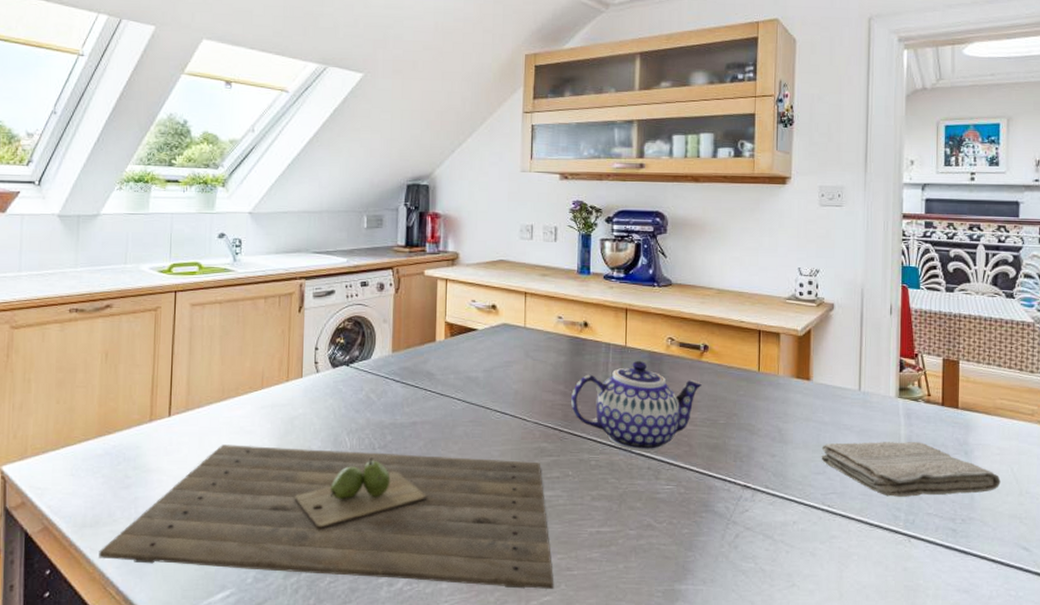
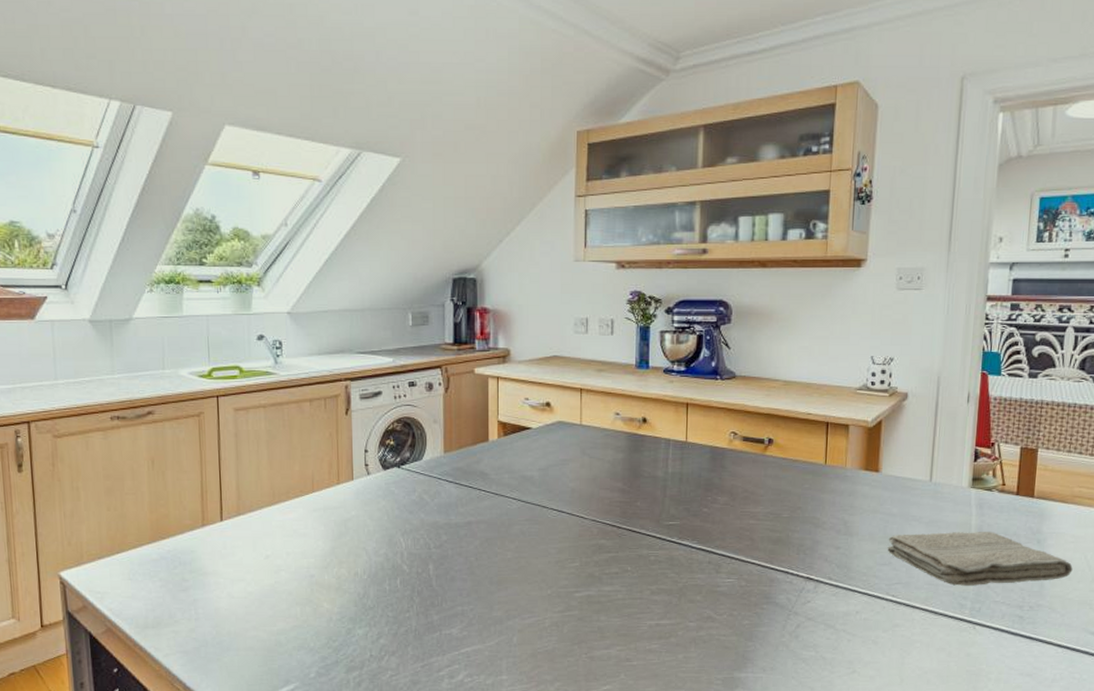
cutting board: present [99,444,554,590] -> none [163,547,614,680]
teapot: present [571,360,702,451] -> none [630,455,765,546]

